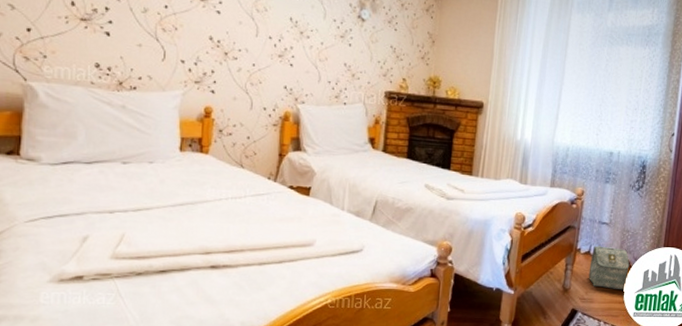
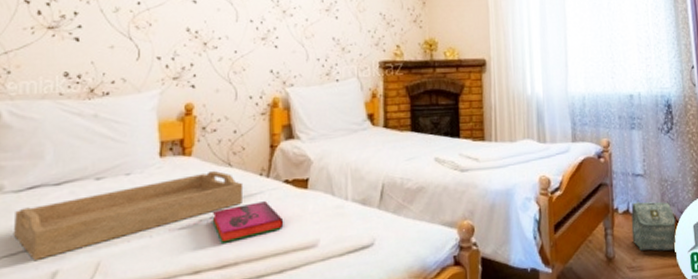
serving tray: none [49,169,253,226] -> present [13,170,244,262]
hardback book: none [223,200,286,232] -> present [212,200,284,243]

